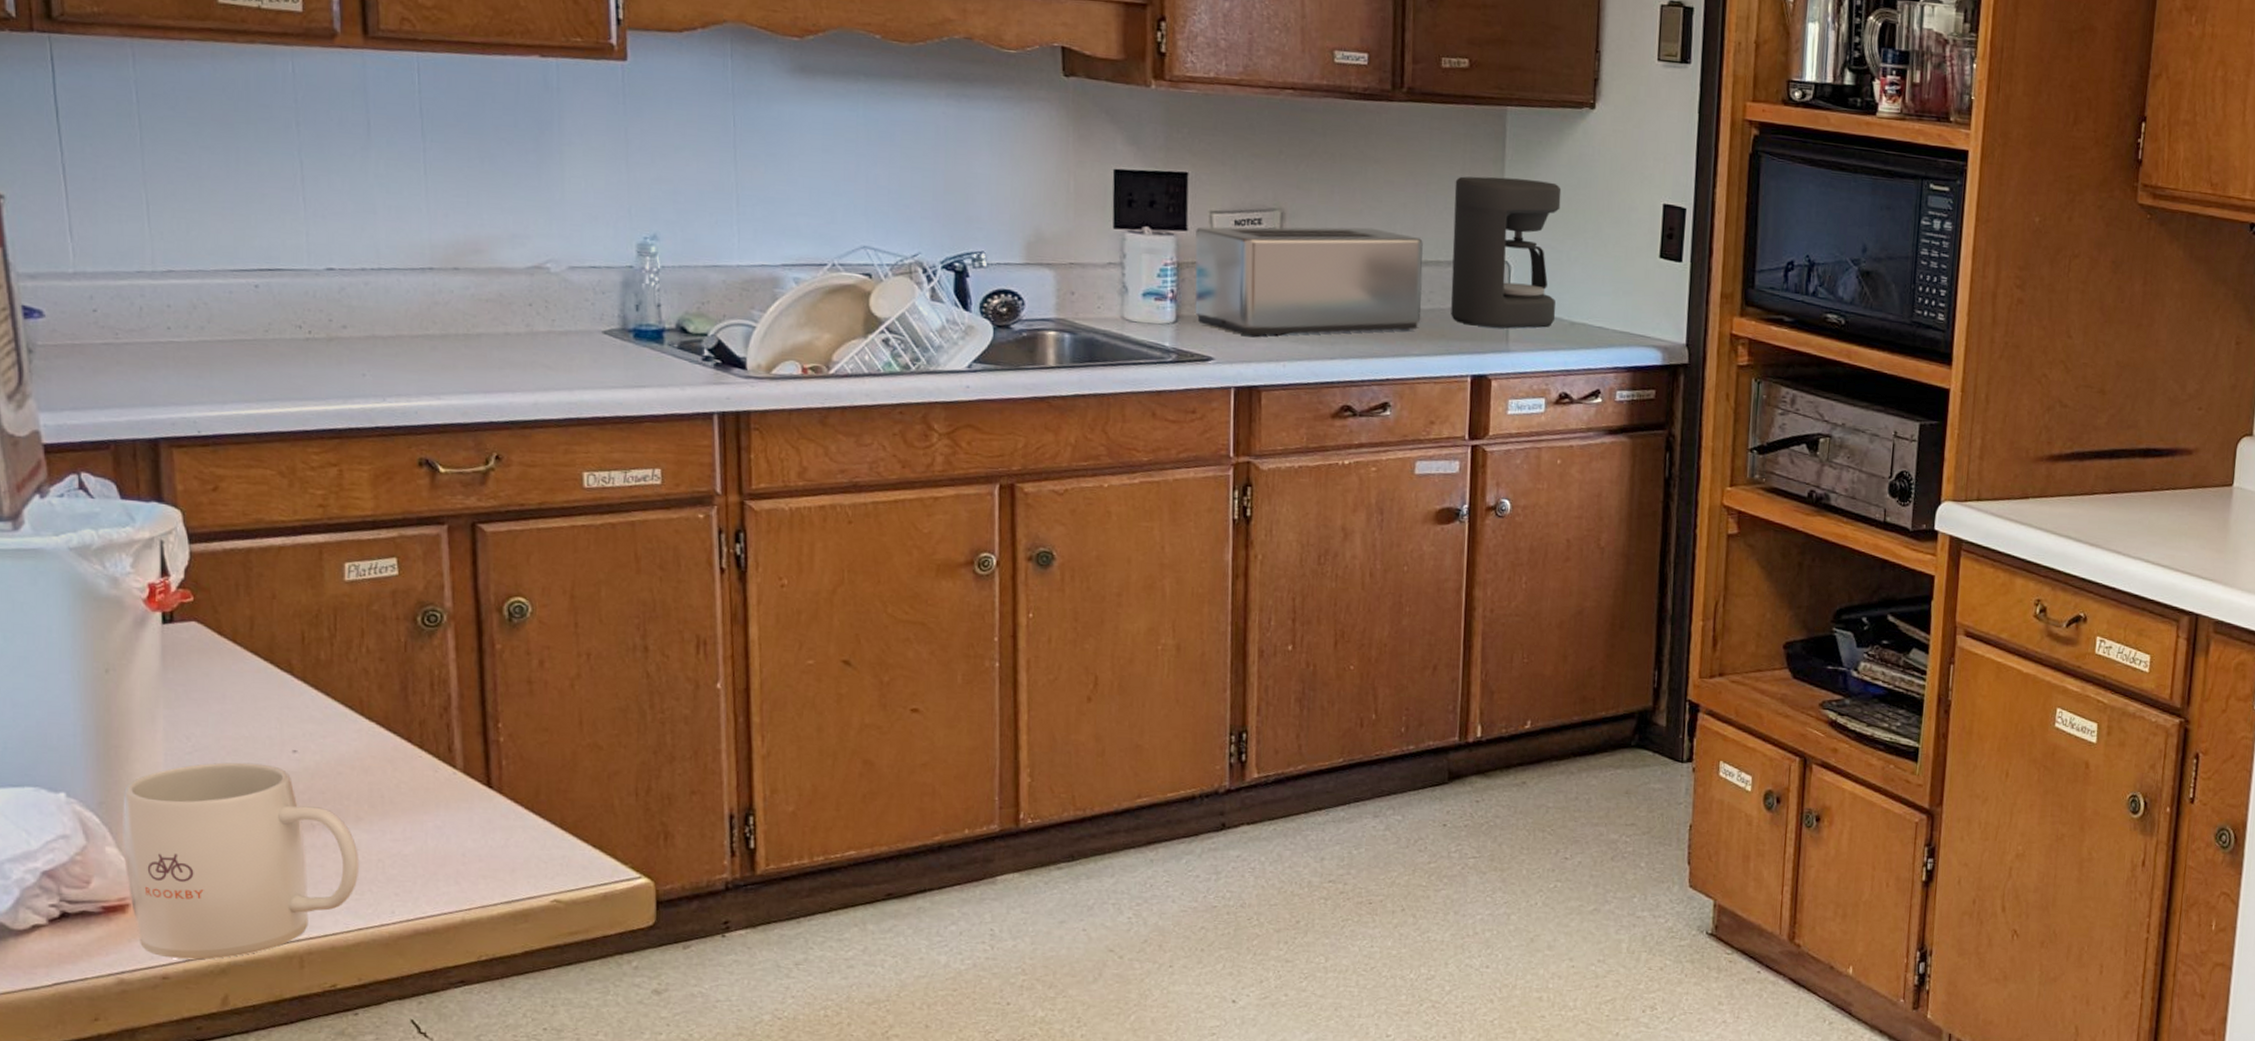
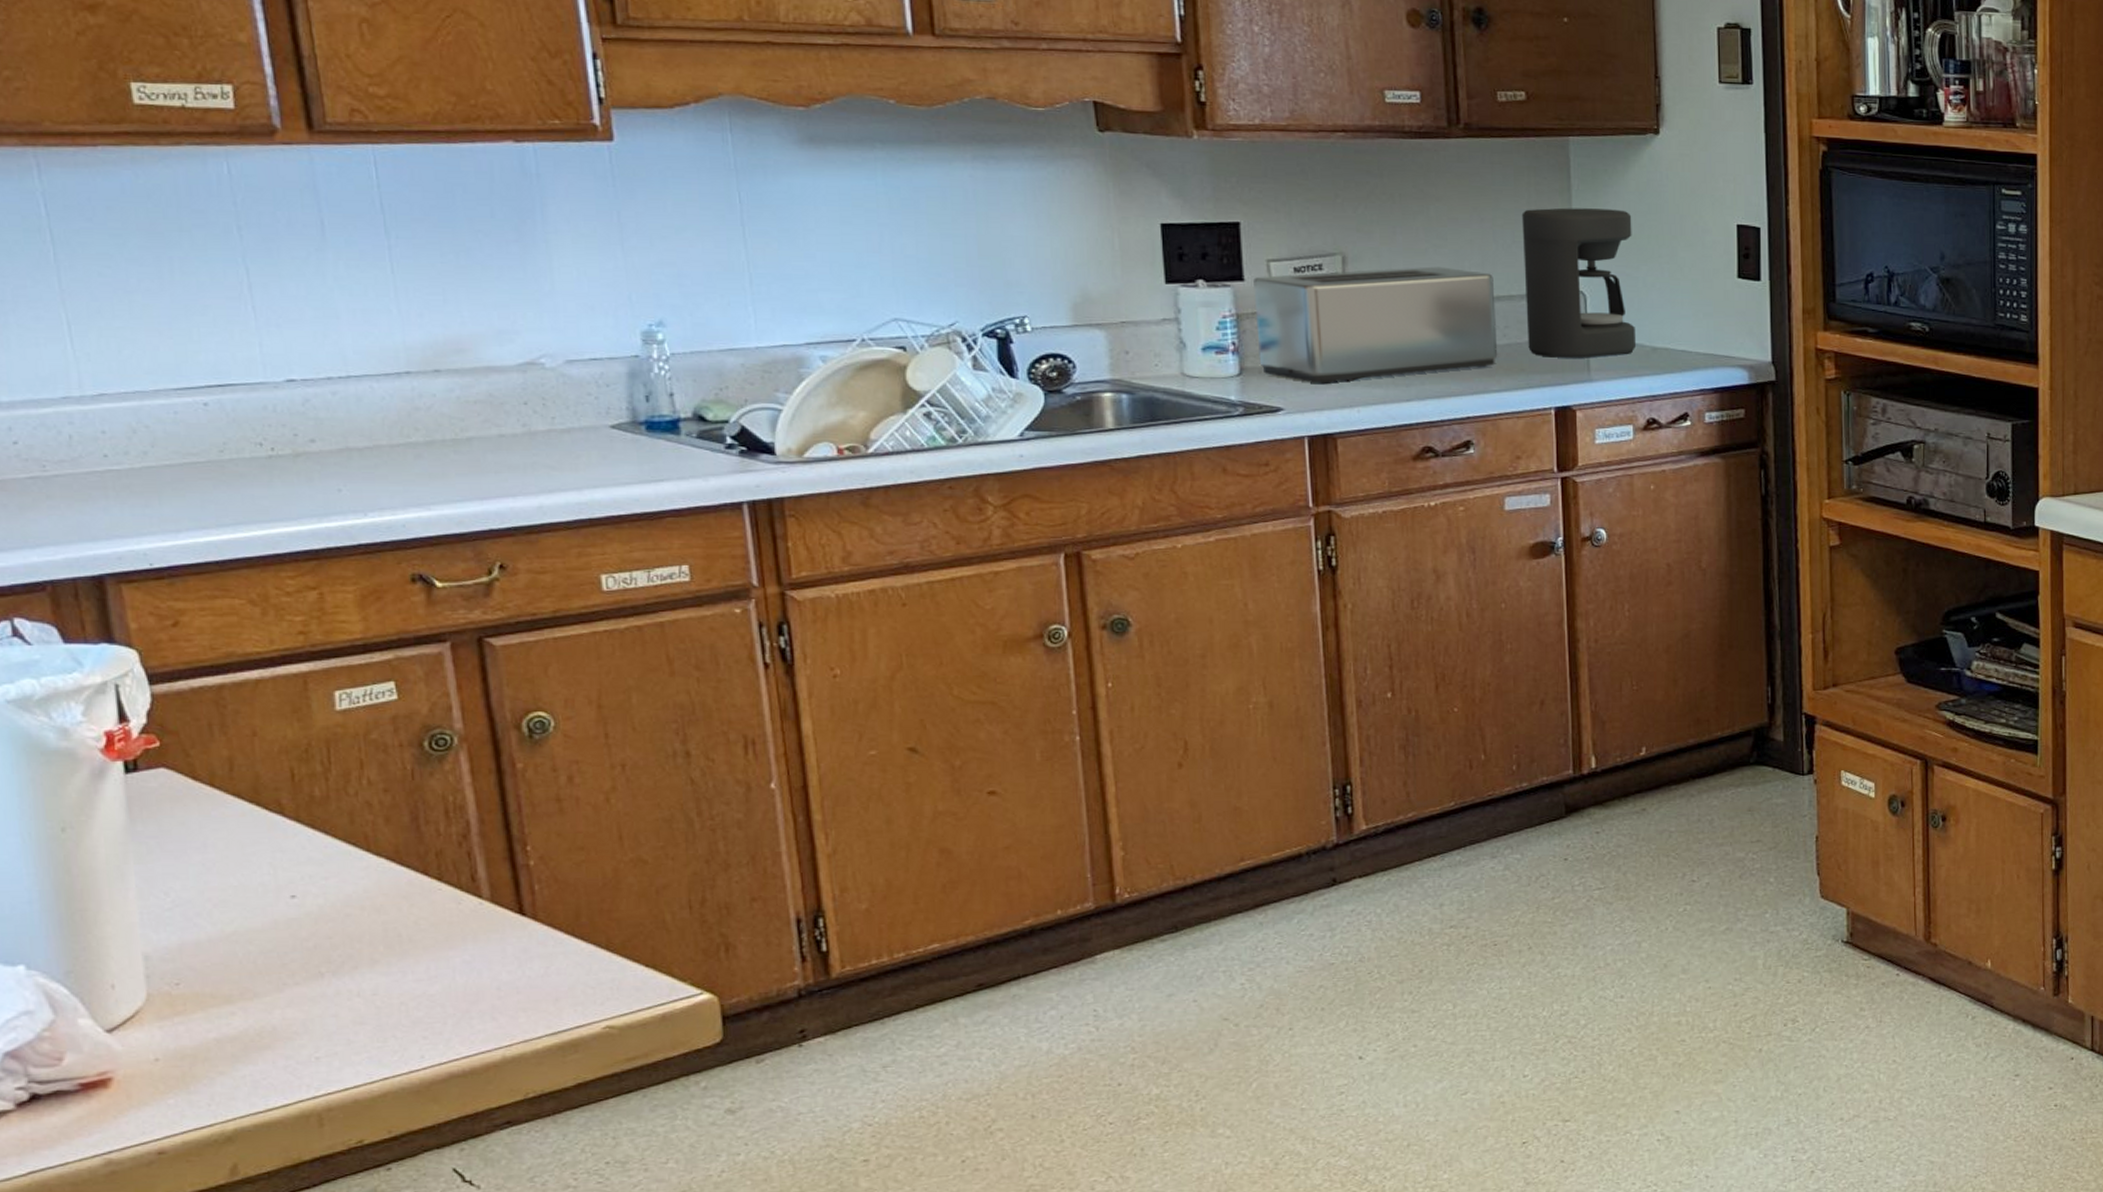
mug: present [123,762,360,960] -> none [94,913,380,1131]

